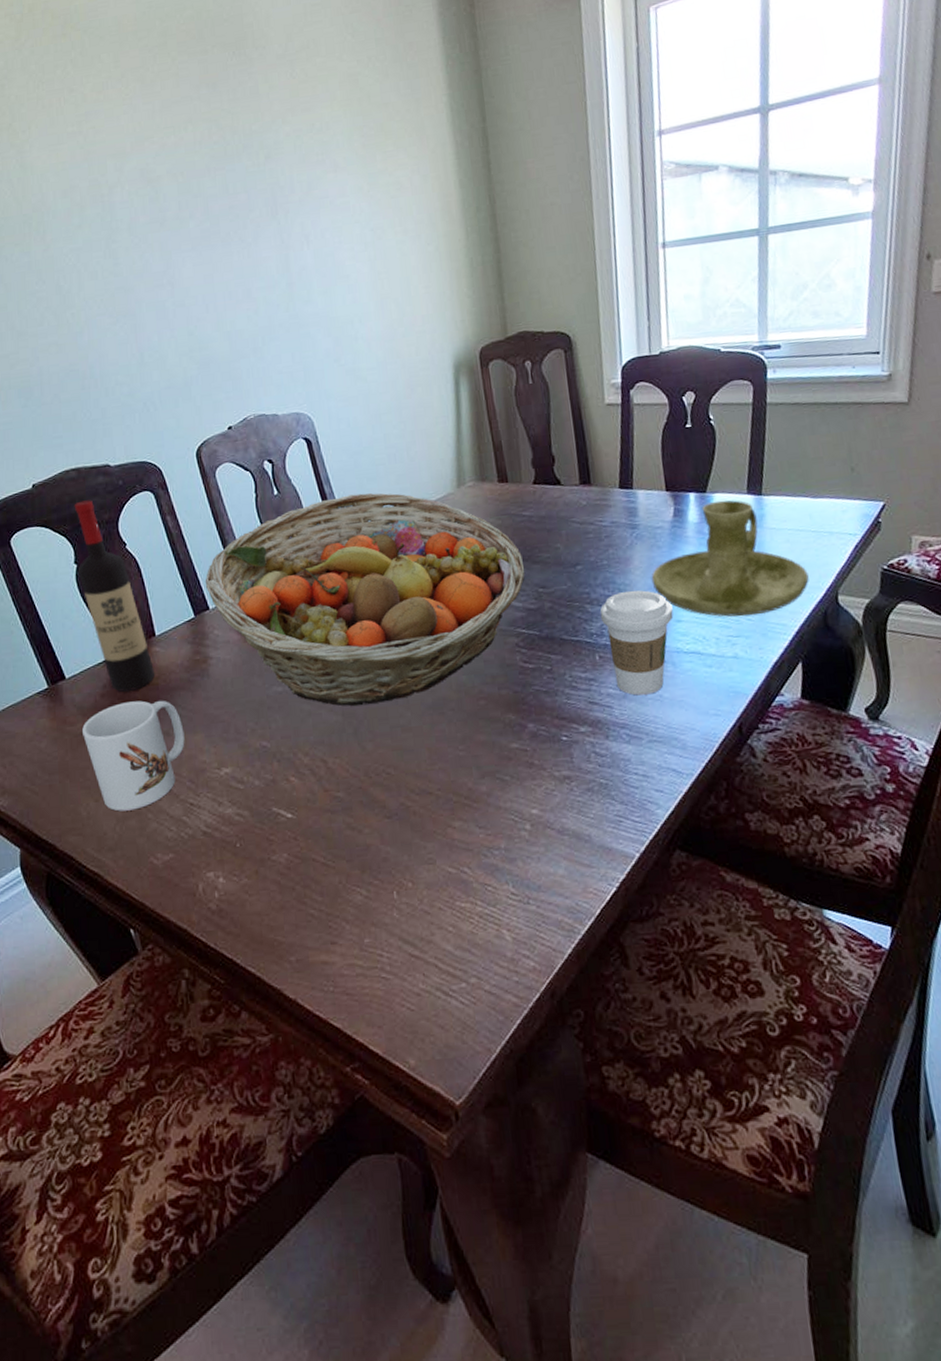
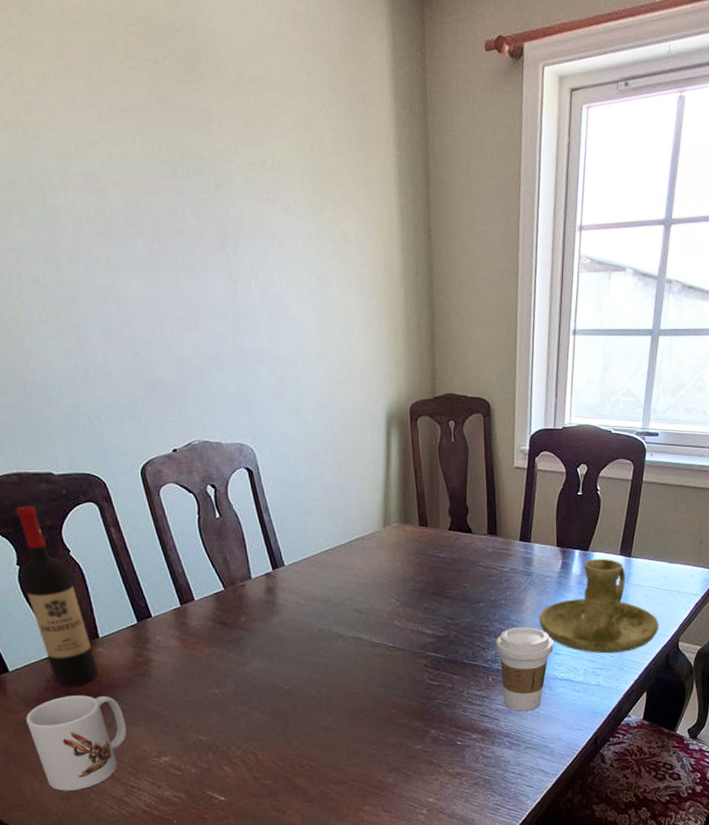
fruit basket: present [205,492,525,706] -> none [148,524,437,709]

